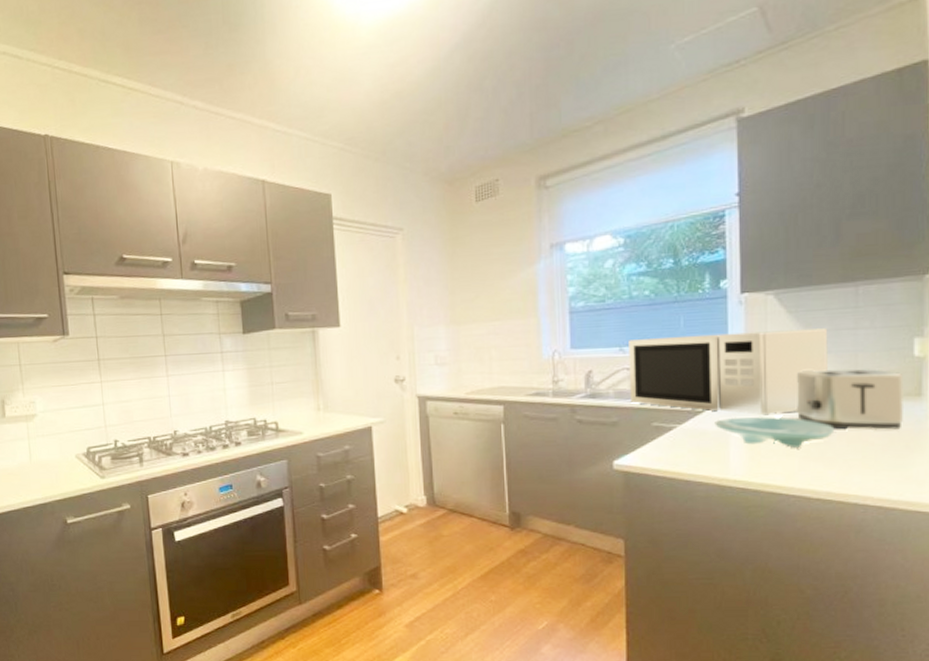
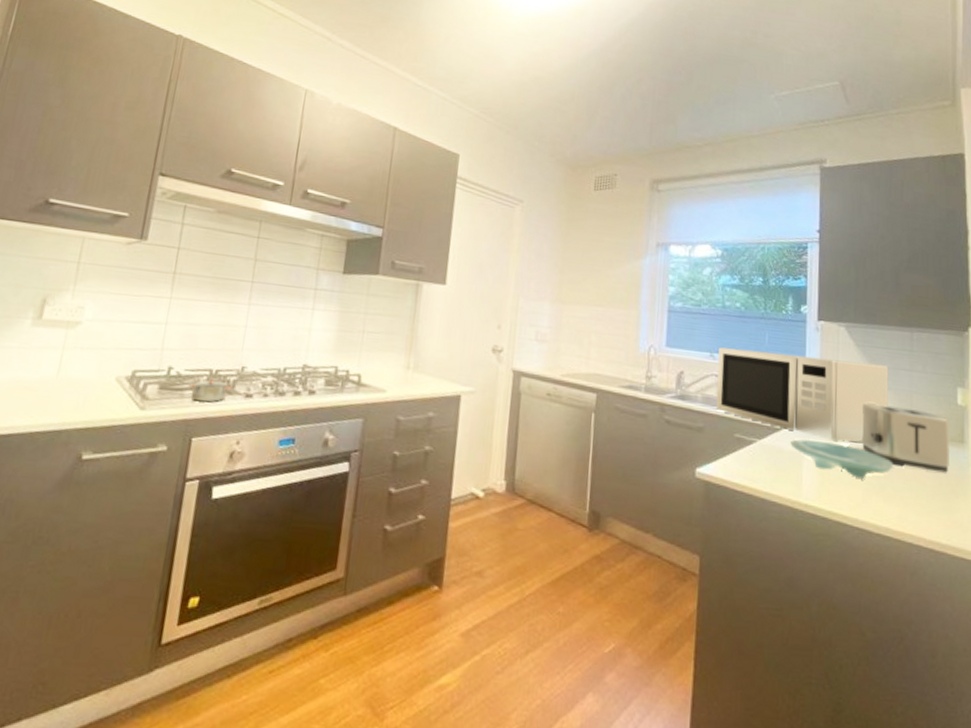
cooking pot: none [134,444,171,465] -> present [187,378,234,403]

